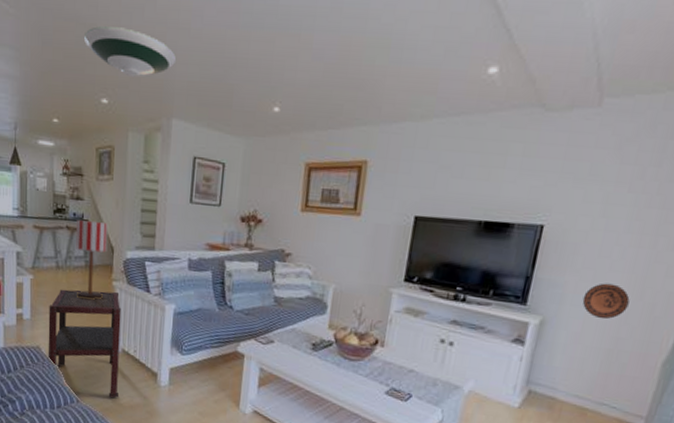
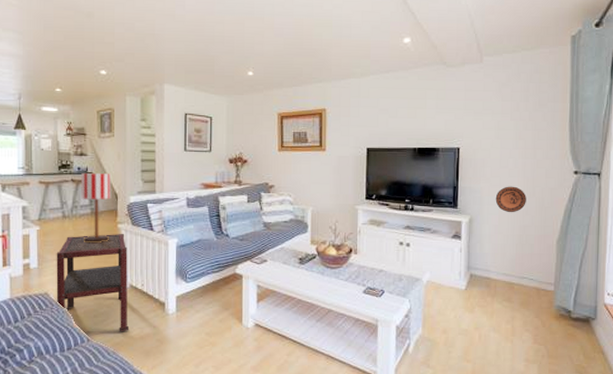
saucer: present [83,26,177,77] -> none [82,14,165,53]

